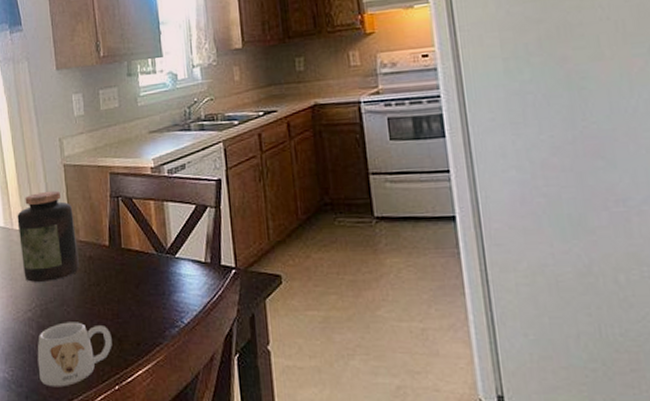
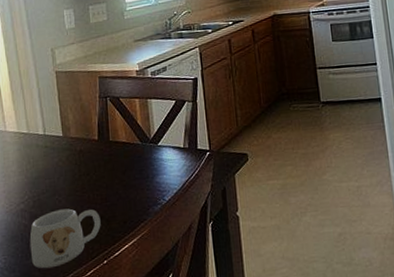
jar: present [17,190,79,282] -> none [10,94,70,177]

